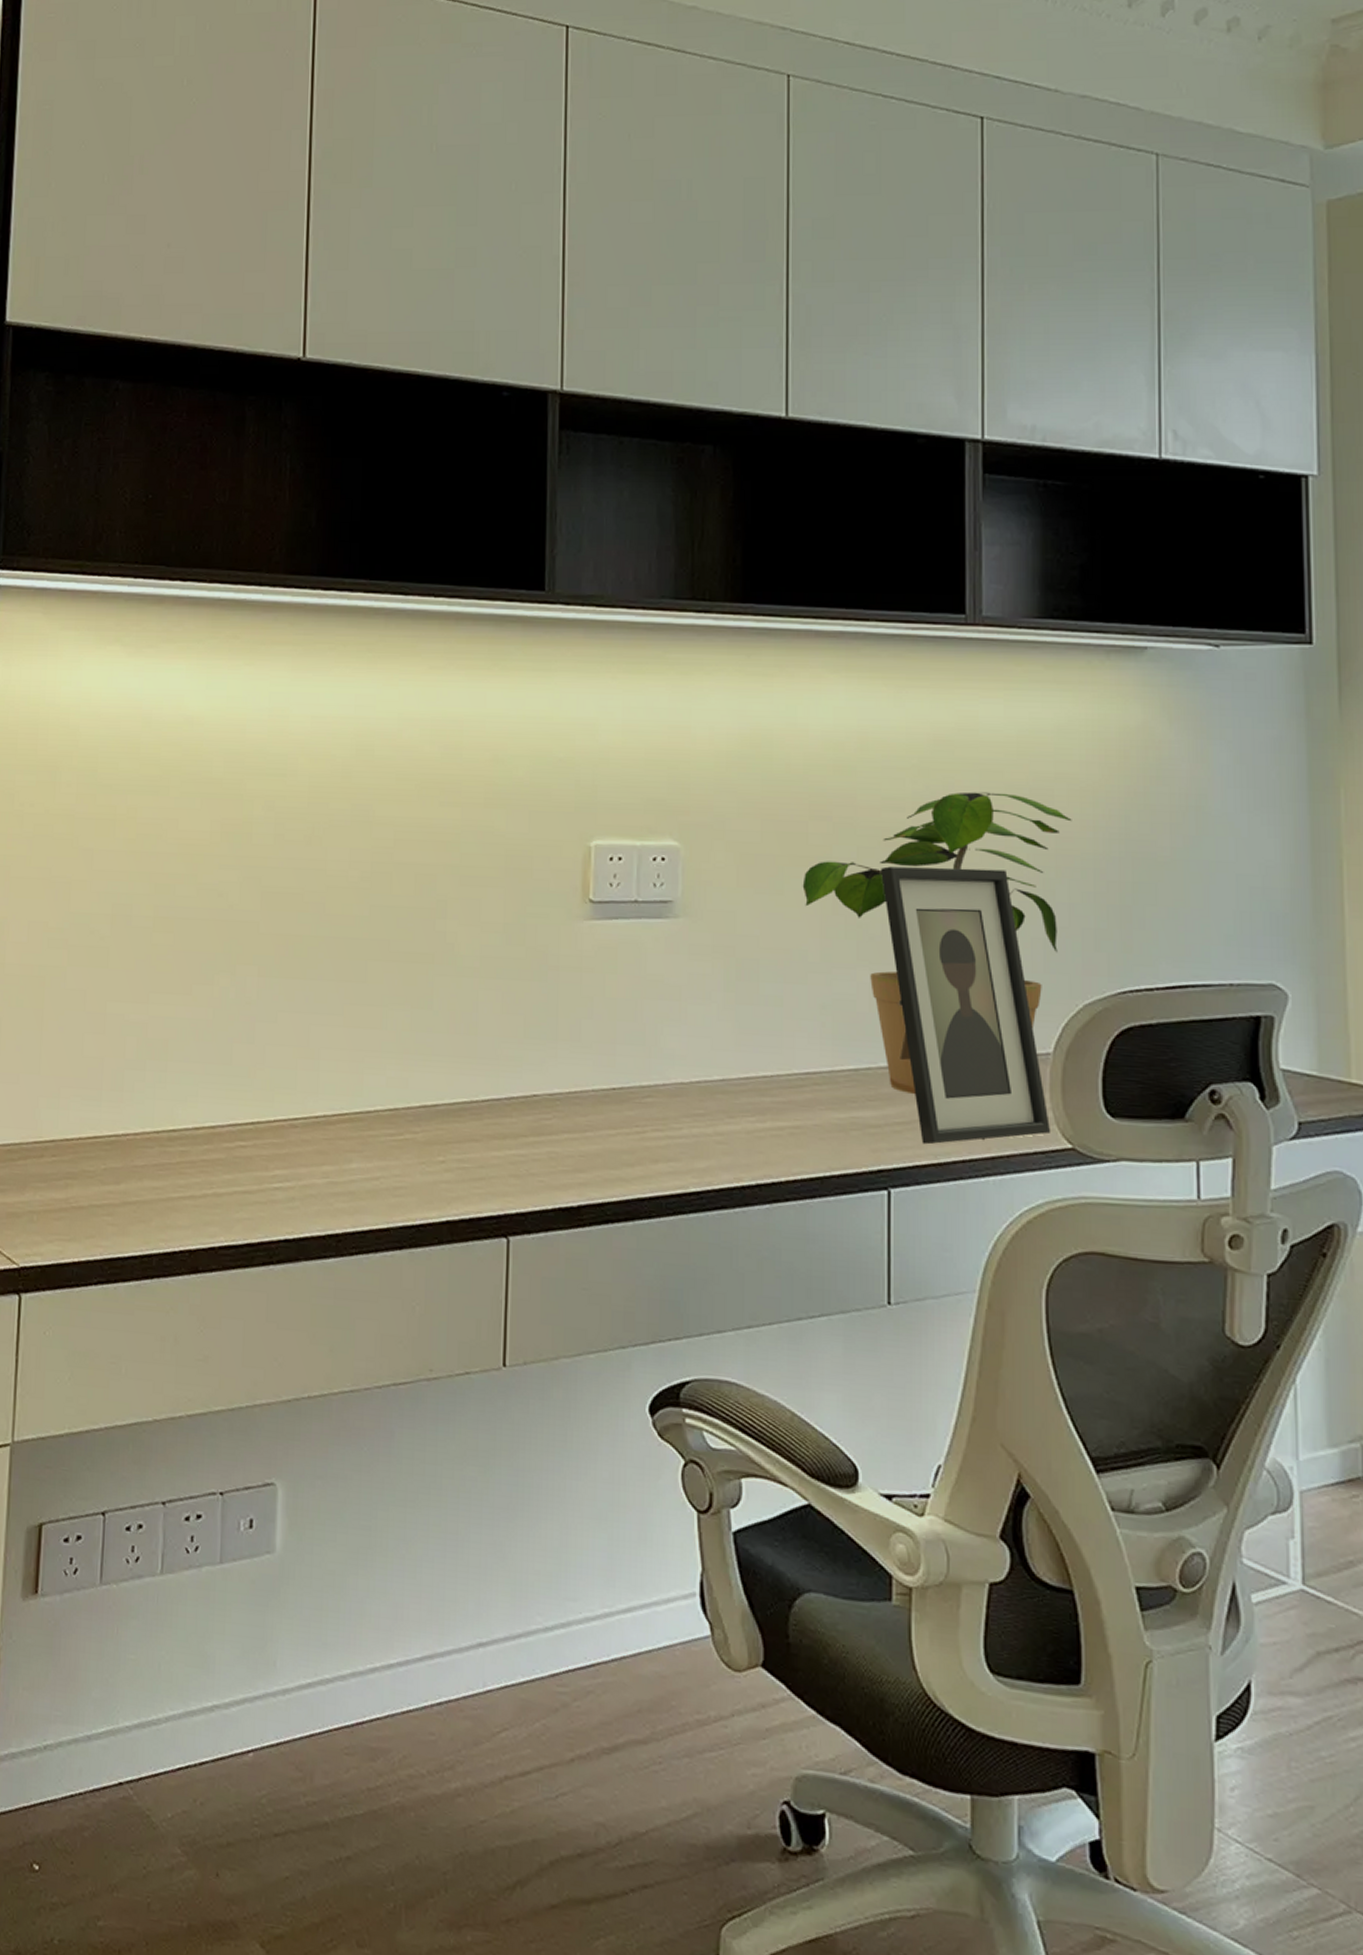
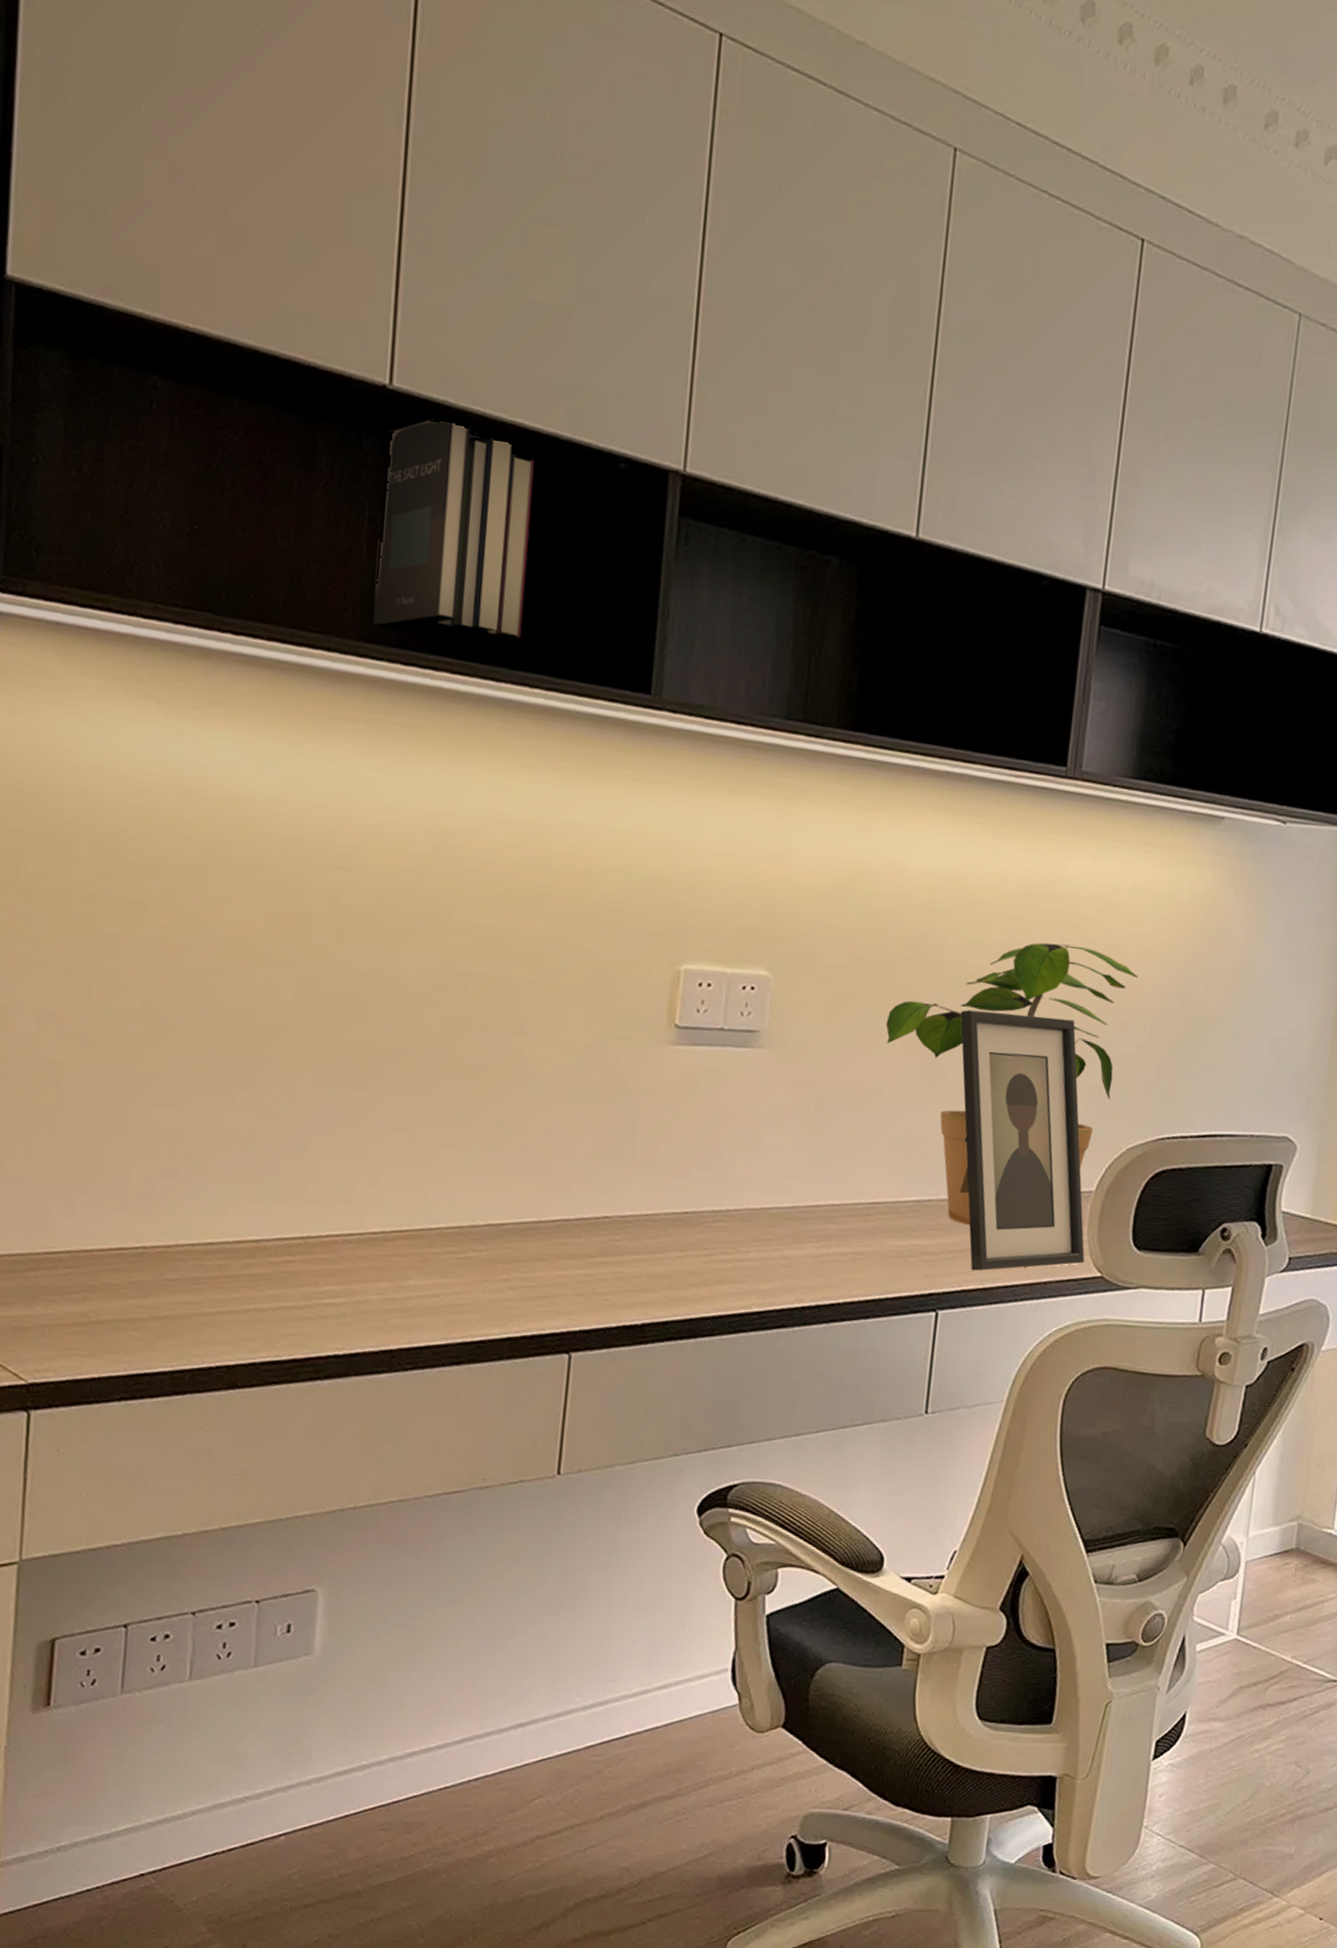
books: none [296,379,428,567] -> present [372,418,534,646]

